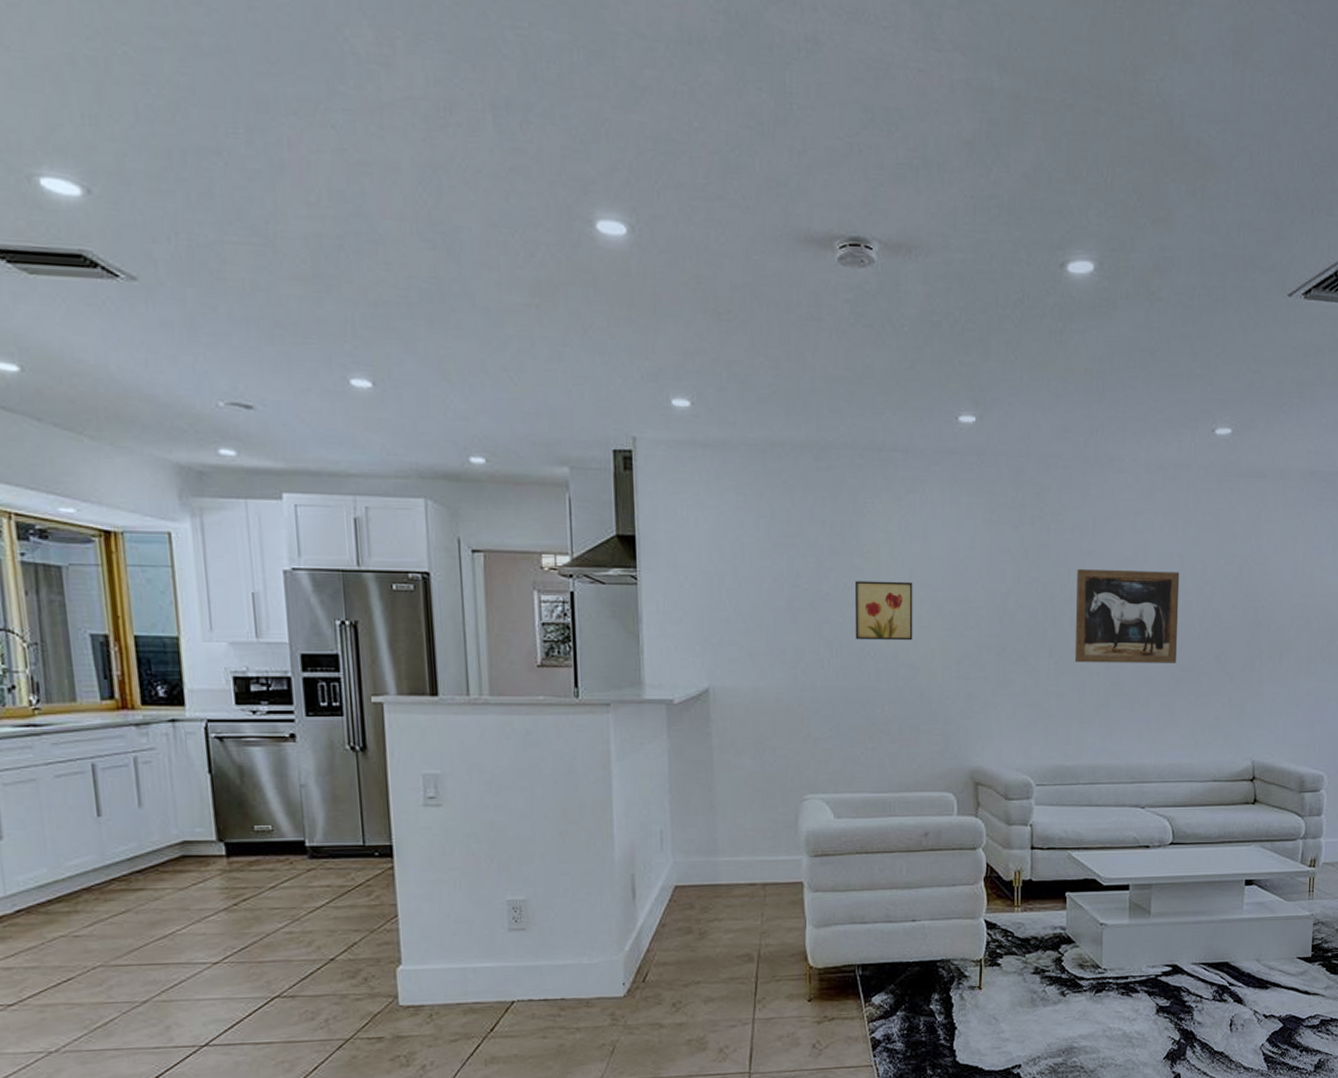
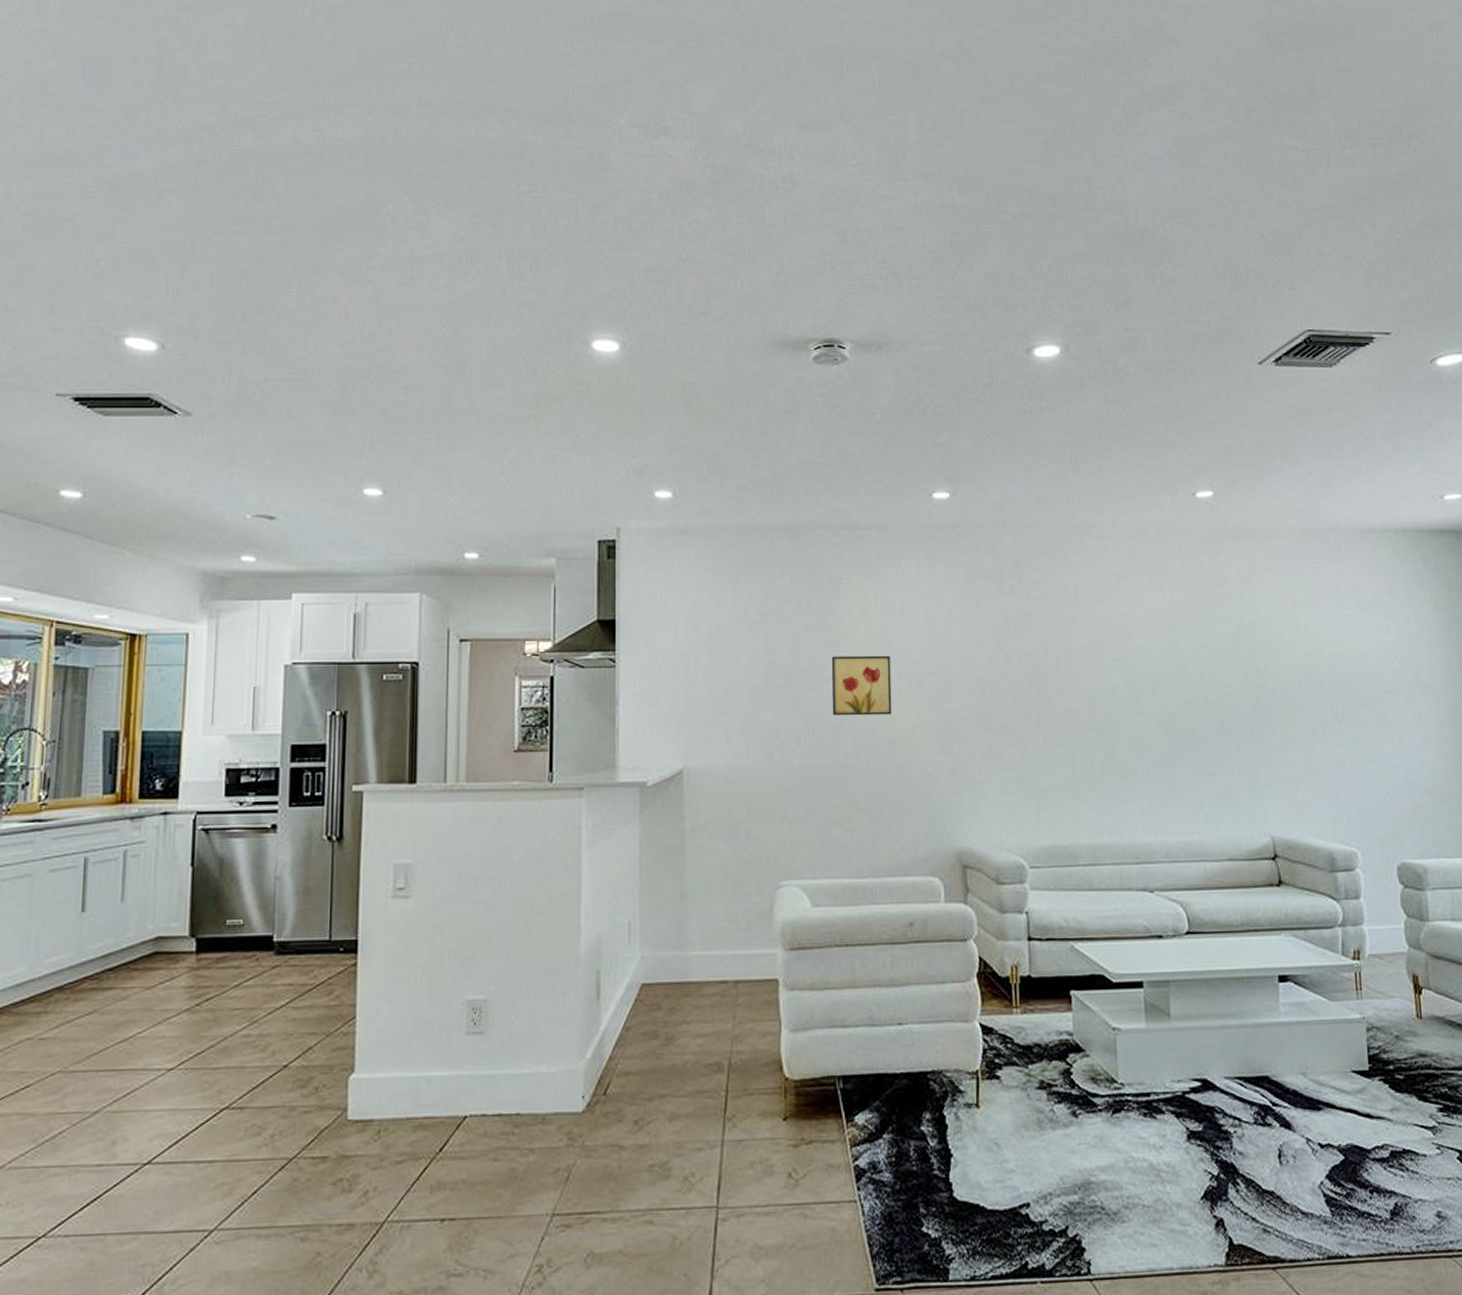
wall art: present [1074,568,1180,663] -> none [1061,635,1177,733]

